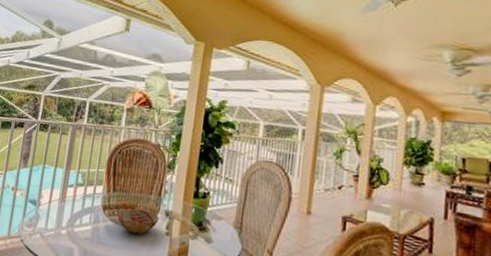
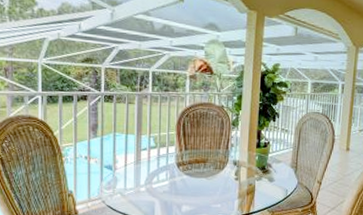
bowl: present [117,209,159,235] -> none [190,162,228,183]

